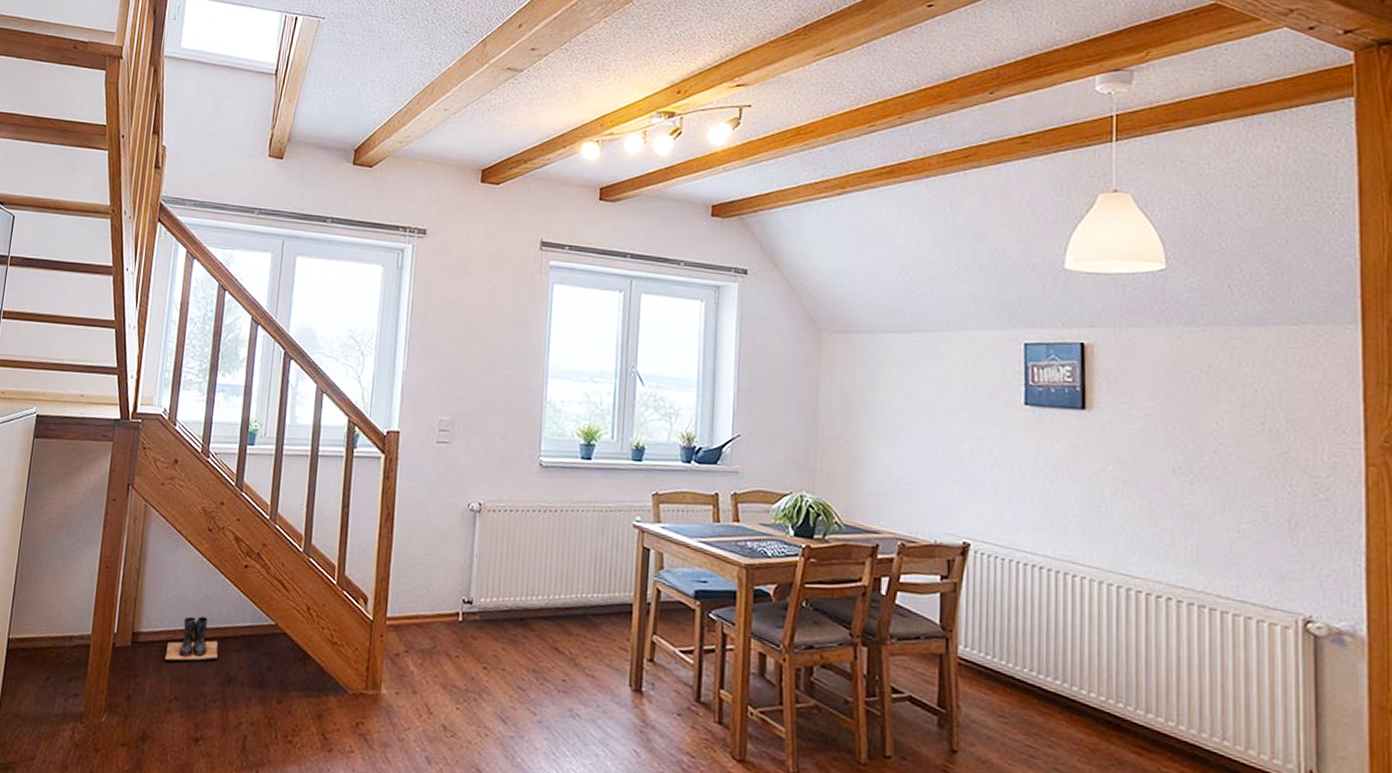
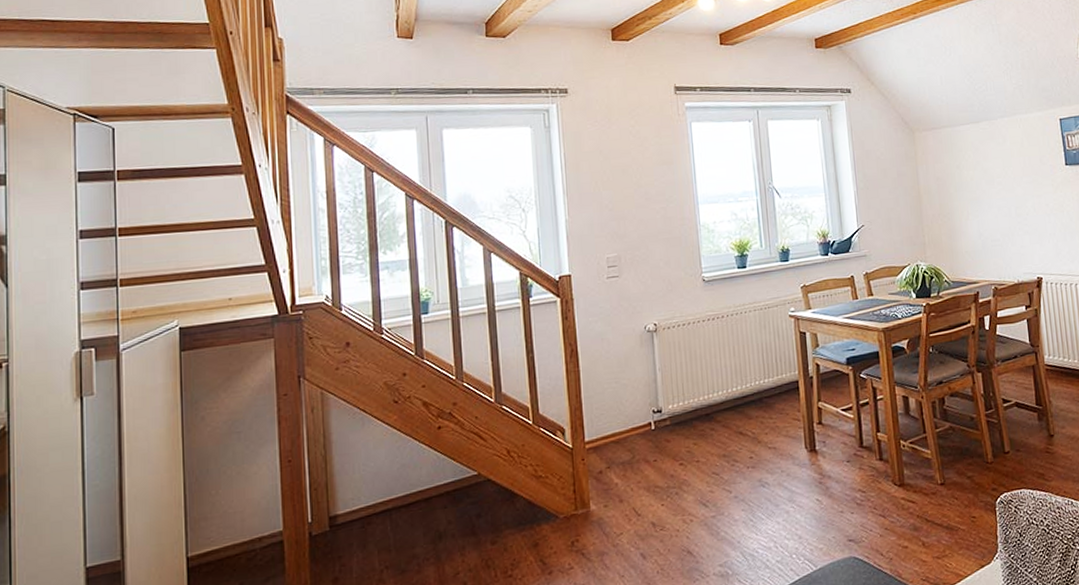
boots: present [164,616,219,662] -> none [368,484,425,535]

